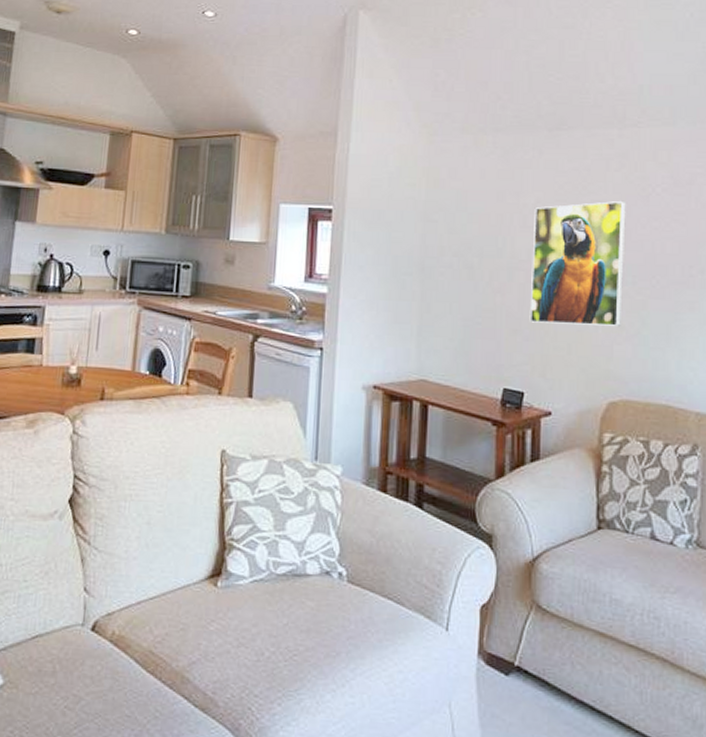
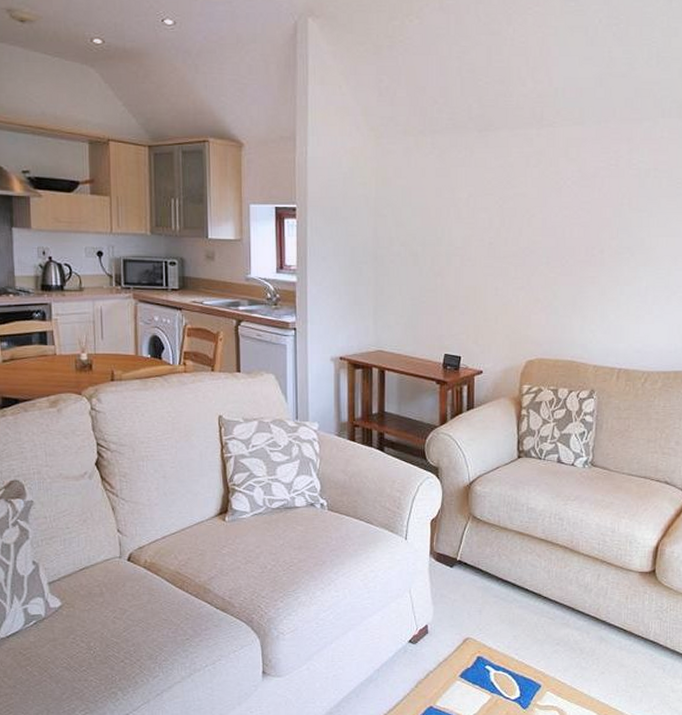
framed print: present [529,200,626,326] -> none [464,193,542,299]

